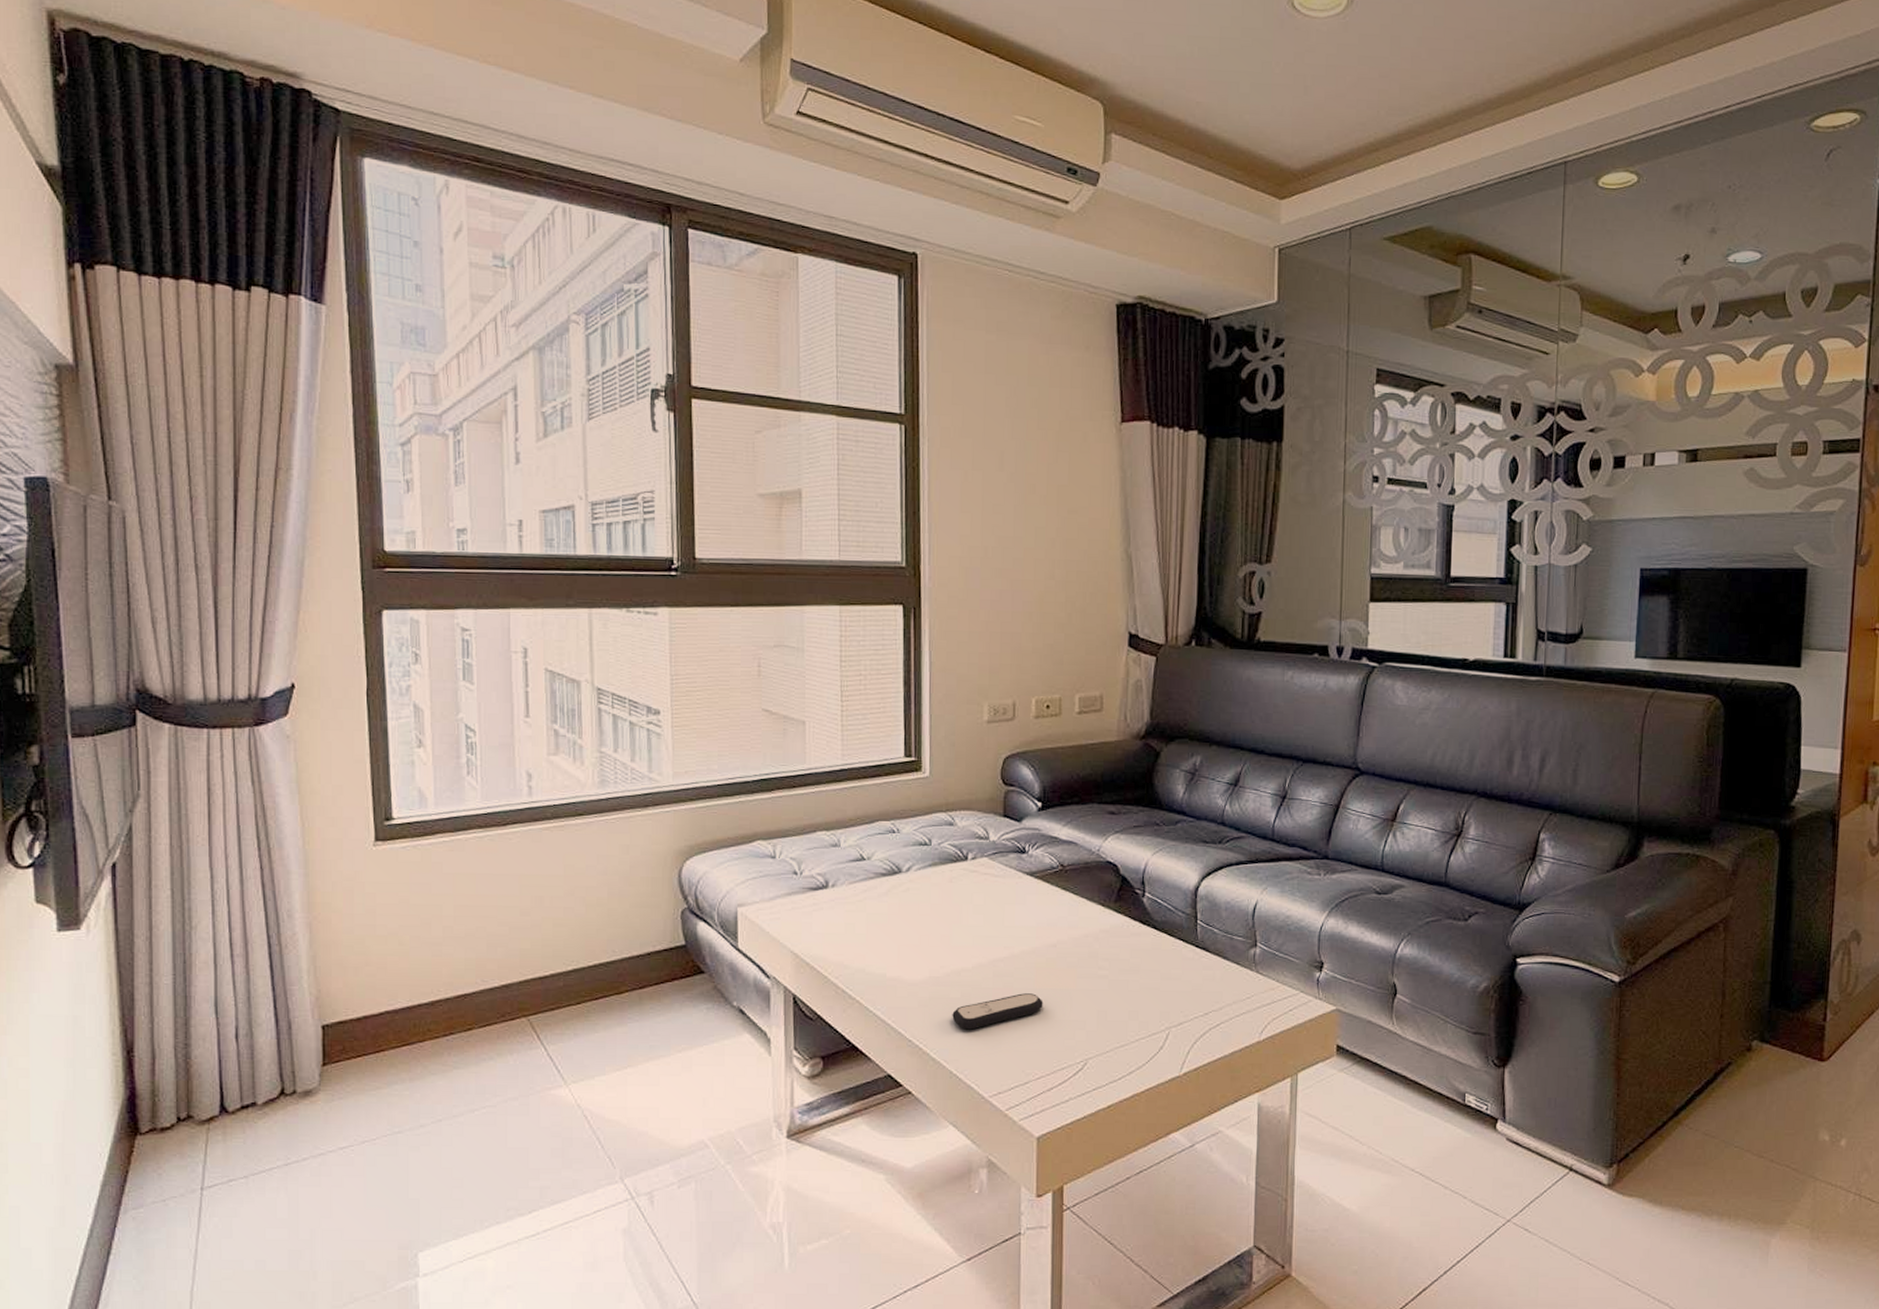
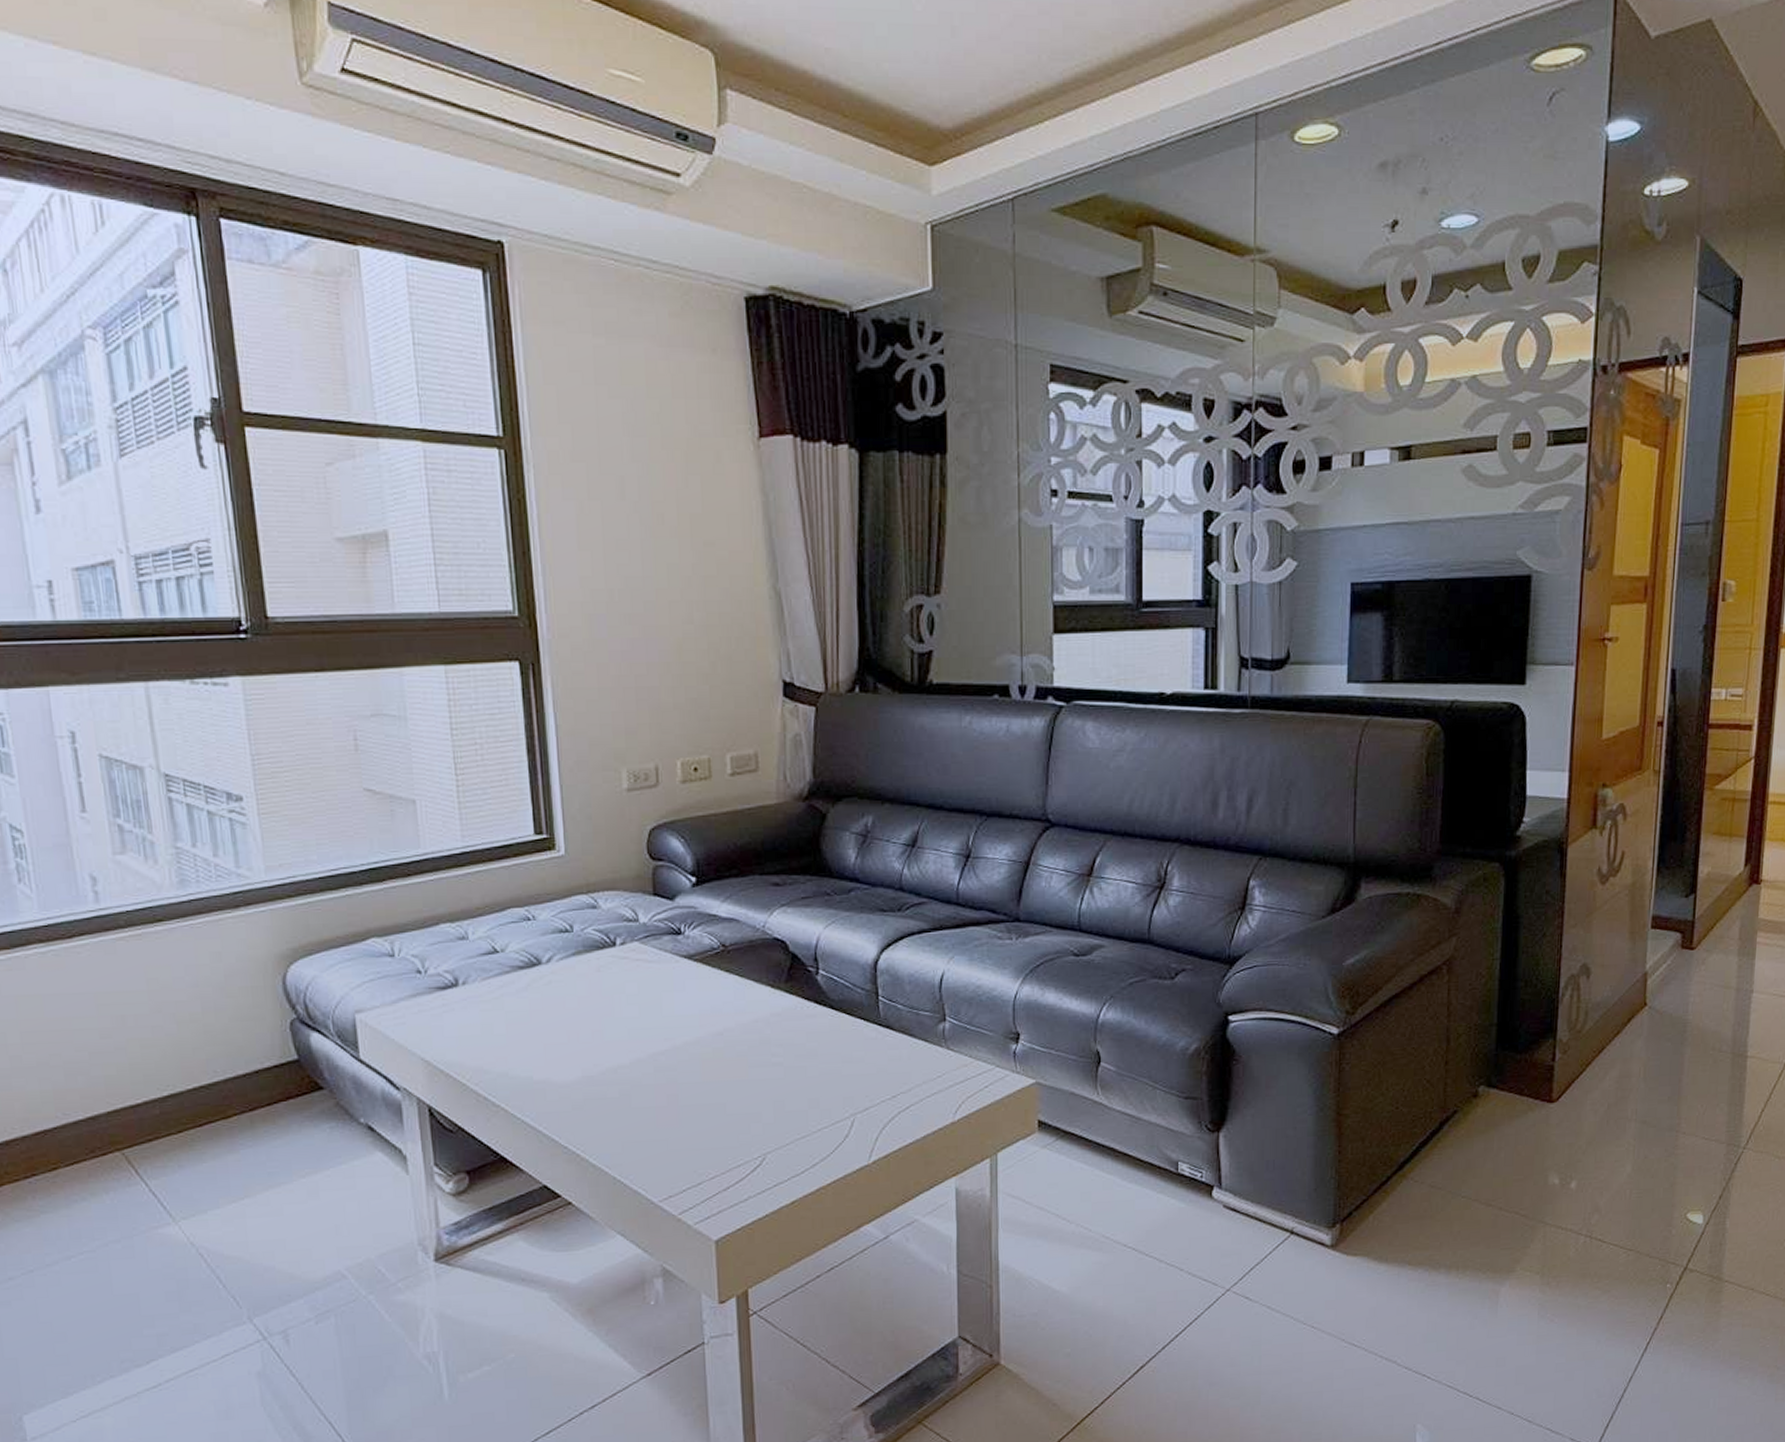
remote control: present [952,993,1043,1030] -> none [611,1087,713,1131]

